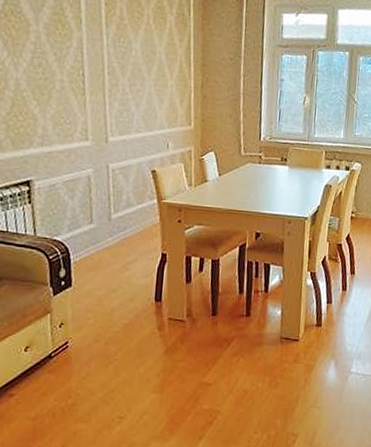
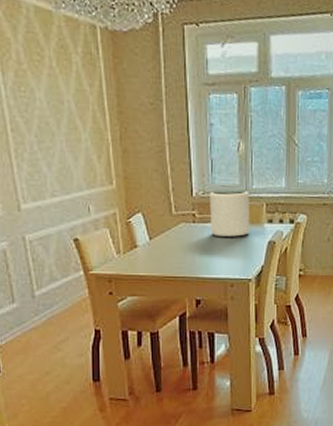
plant pot: none [274,135,311,180] -> present [209,188,250,238]

